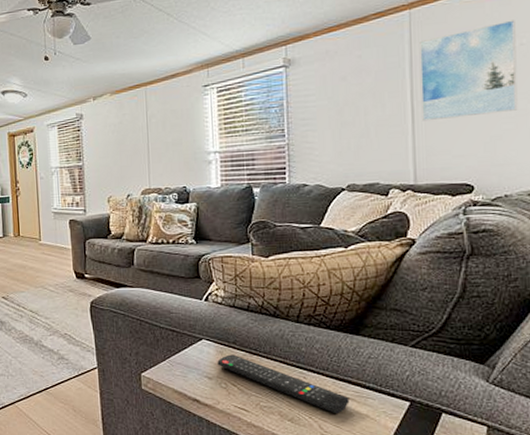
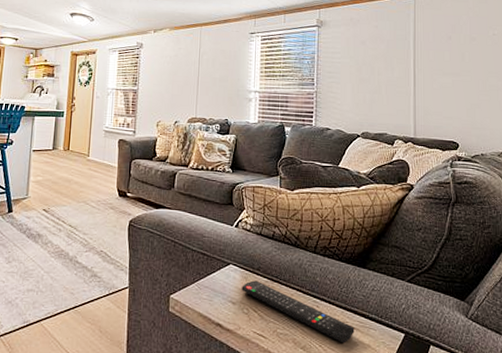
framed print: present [420,20,518,122] -> none [421,15,491,87]

